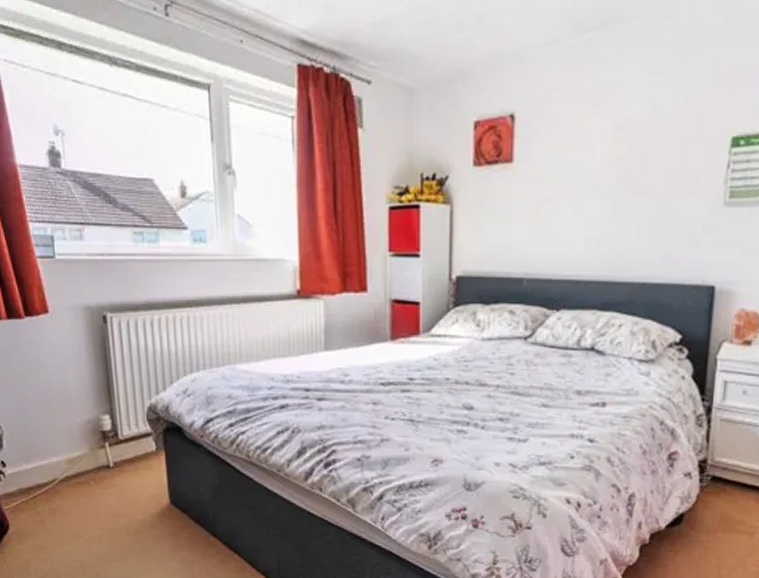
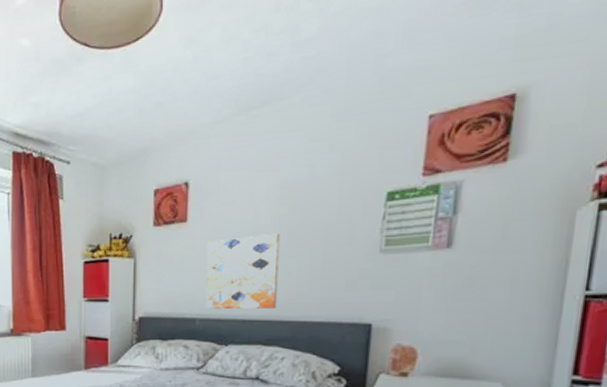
wall art: none [535,179,618,267] -> present [206,232,280,309]

